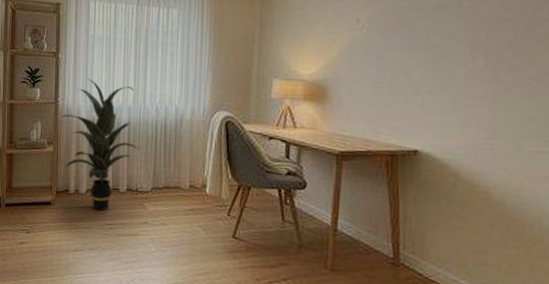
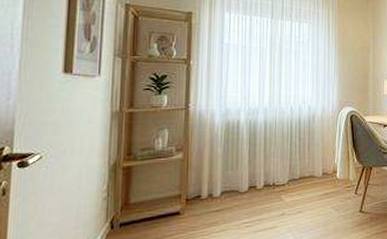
indoor plant: present [61,78,140,211] -> none [192,83,276,212]

